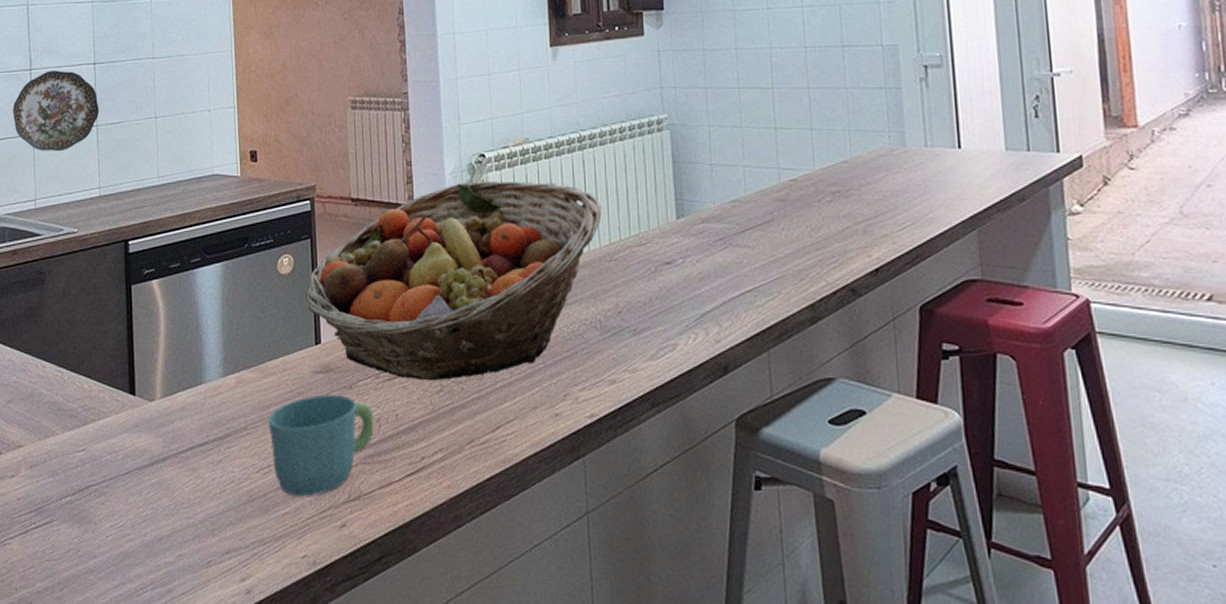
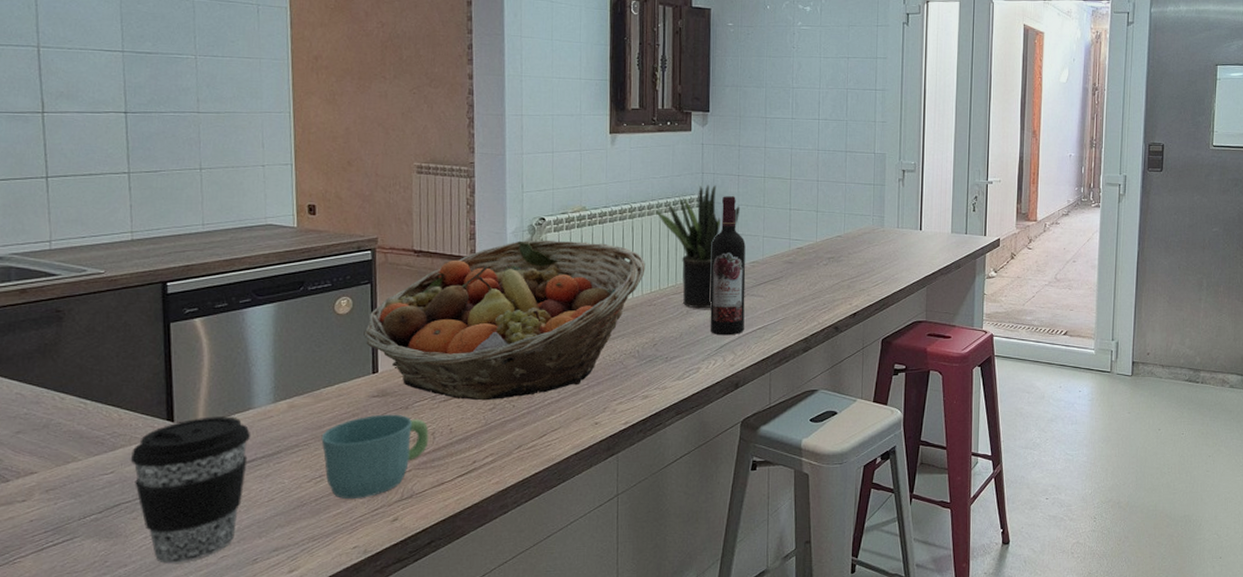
decorative plate: present [12,70,99,152] -> none [19,115,131,196]
coffee cup: none [98,391,203,559] -> present [130,416,251,563]
potted plant: none [608,102,712,265] -> present [655,185,741,309]
wine bottle: none [679,115,729,301] -> present [710,196,746,336]

